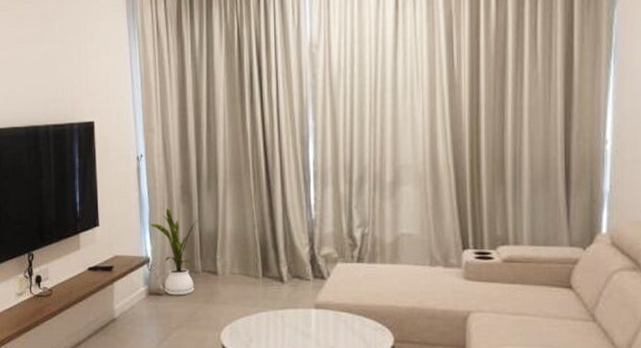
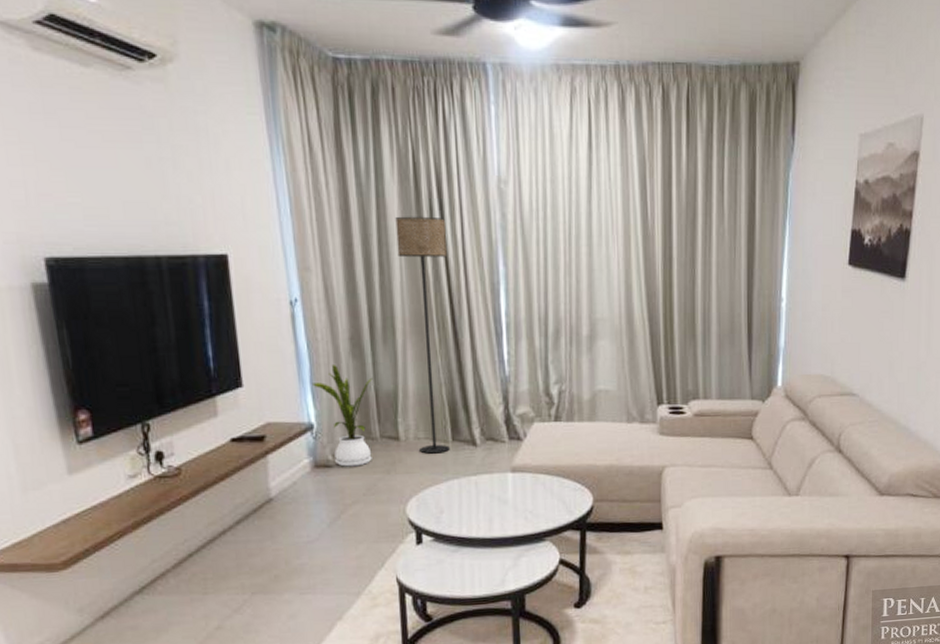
floor lamp: none [222,81,263,288] -> present [395,216,450,454]

